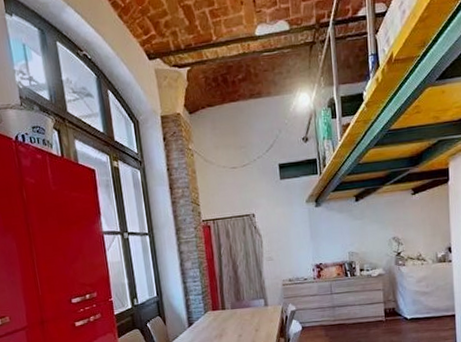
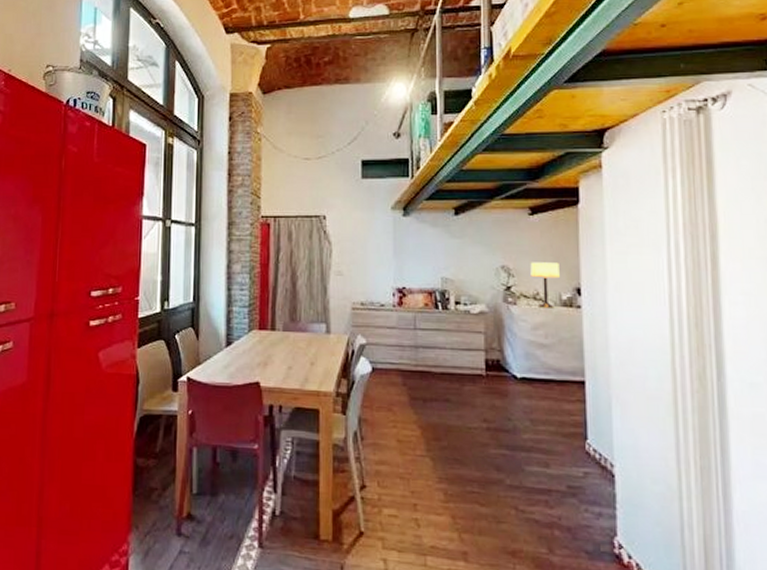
table lamp: none [414,229,436,266] -> present [530,262,560,308]

